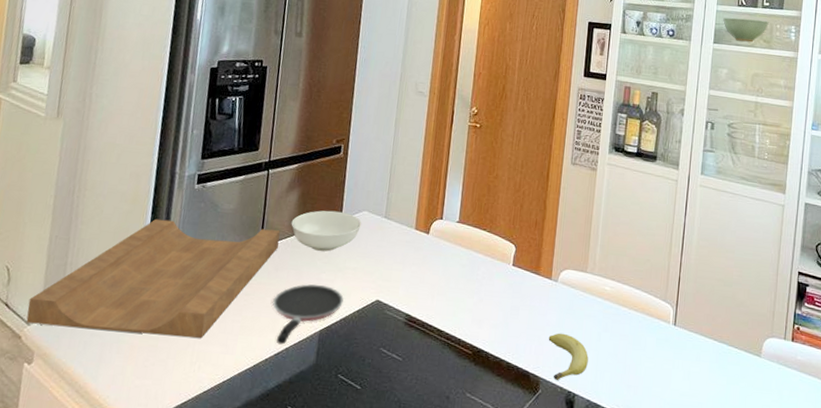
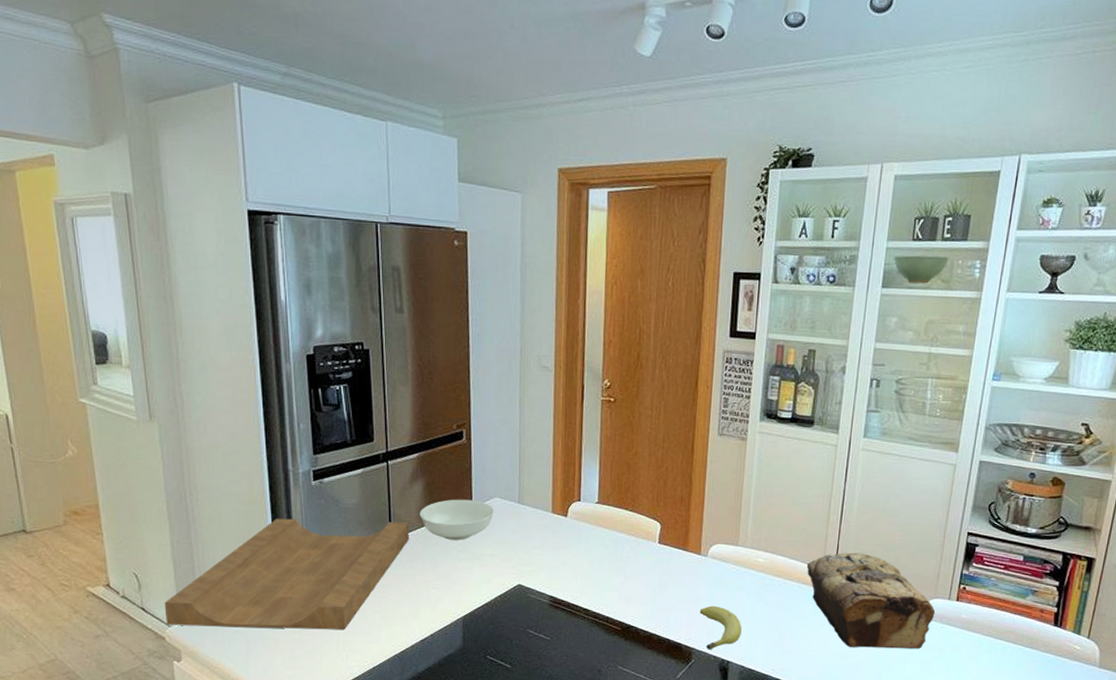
frying pan: present [272,284,344,345] -> none [410,572,484,632]
bread loaf: none [650,285,773,391] -> present [806,552,936,649]

